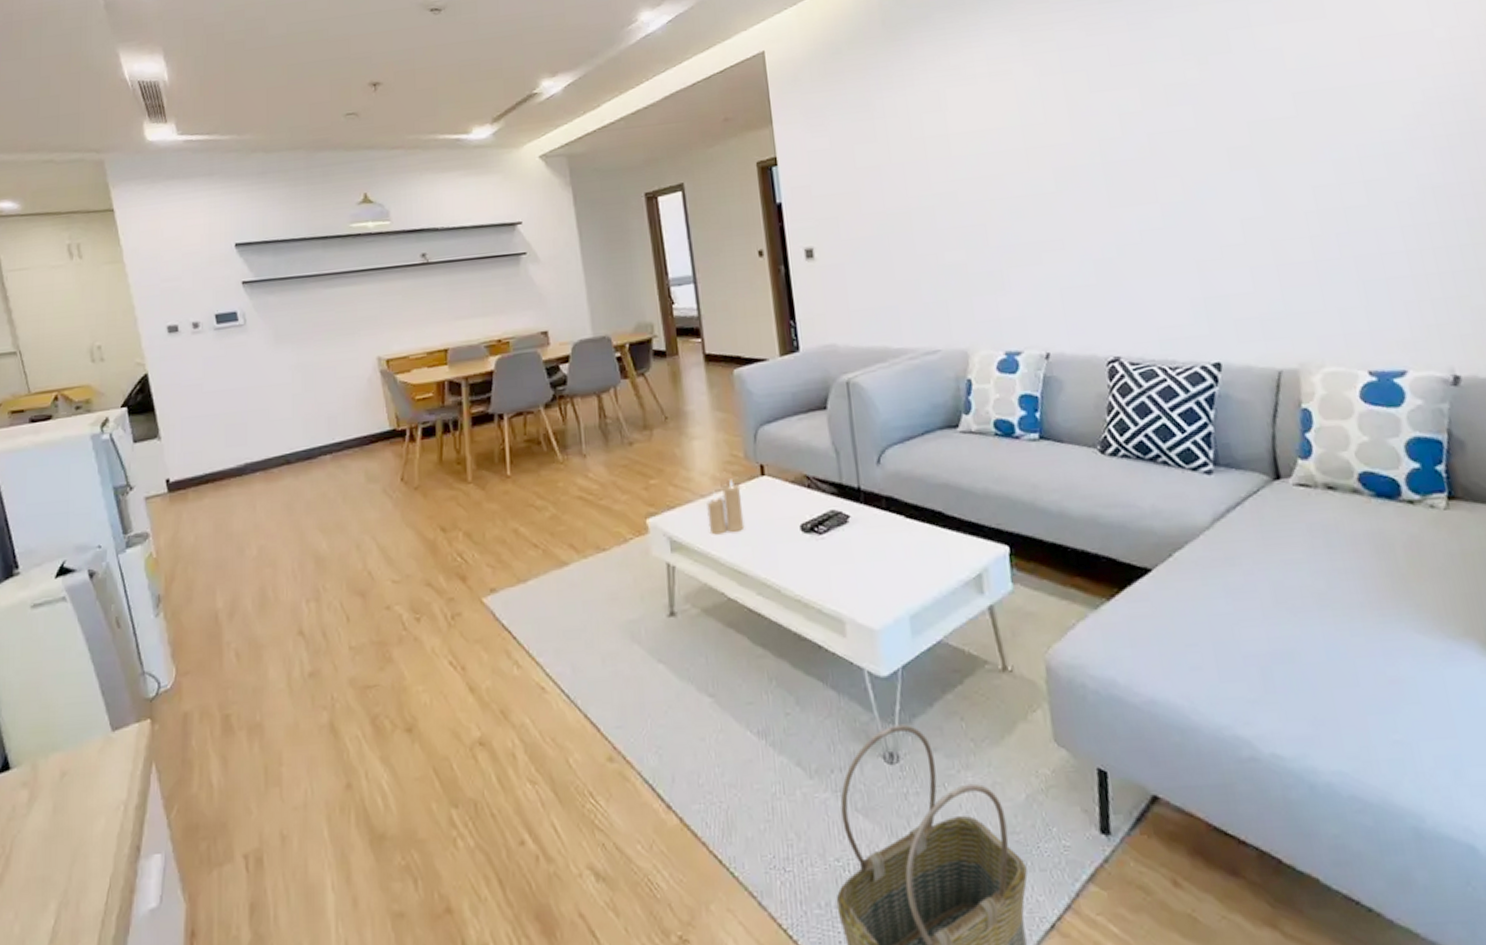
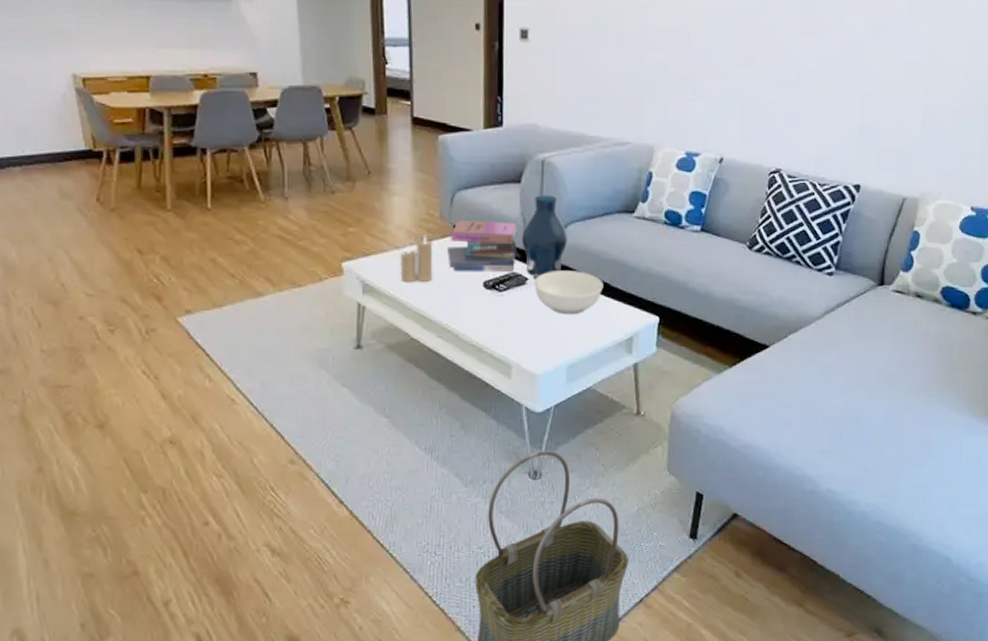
books: none [756,454,833,516] -> present [447,220,517,271]
vase: none [835,418,888,517] -> present [521,195,568,280]
bowl: none [857,501,937,554] -> present [534,271,604,315]

